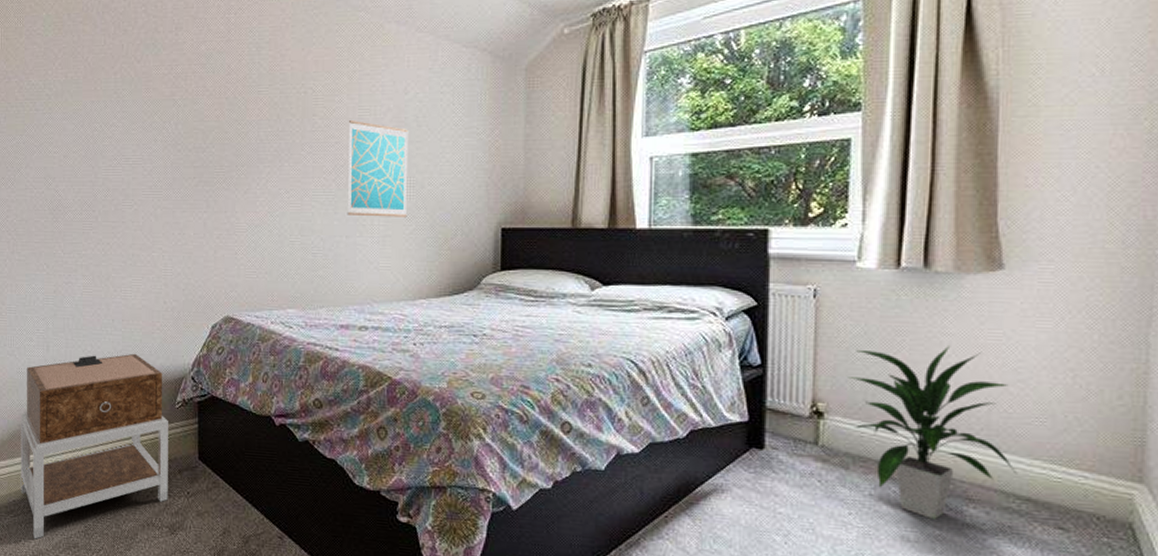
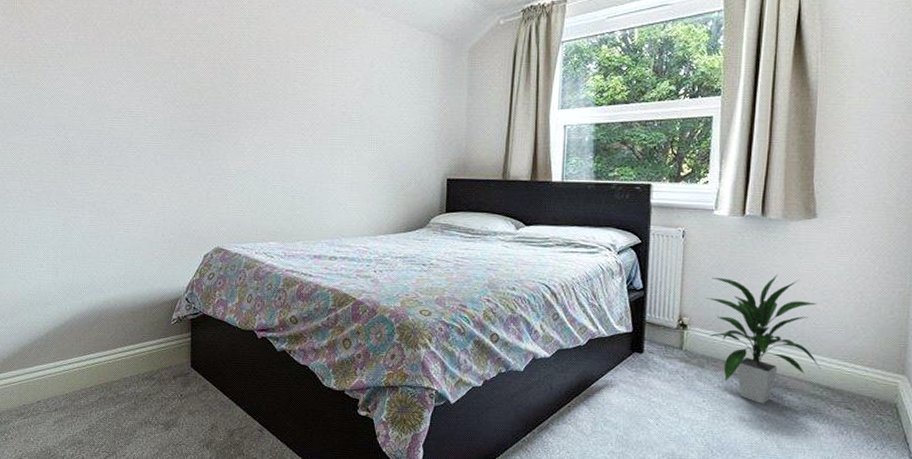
nightstand: present [20,353,168,540] -> none [30,278,165,438]
wall art: present [347,121,409,217] -> none [321,87,374,168]

